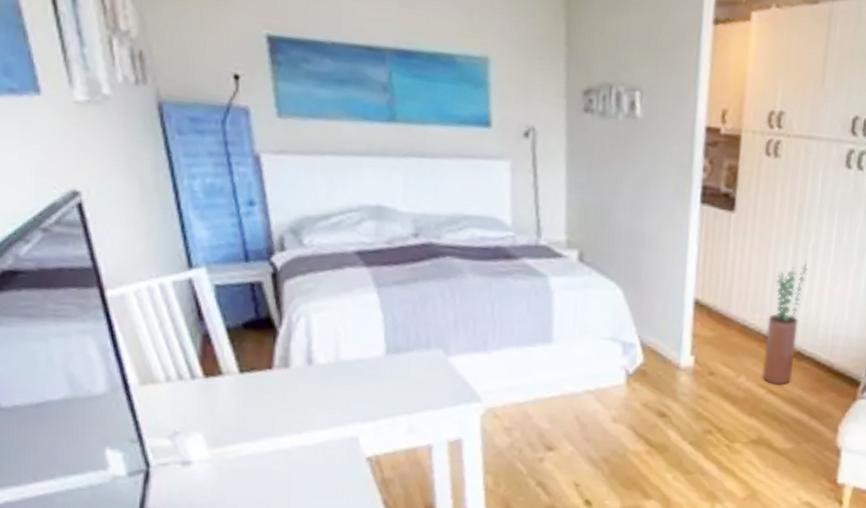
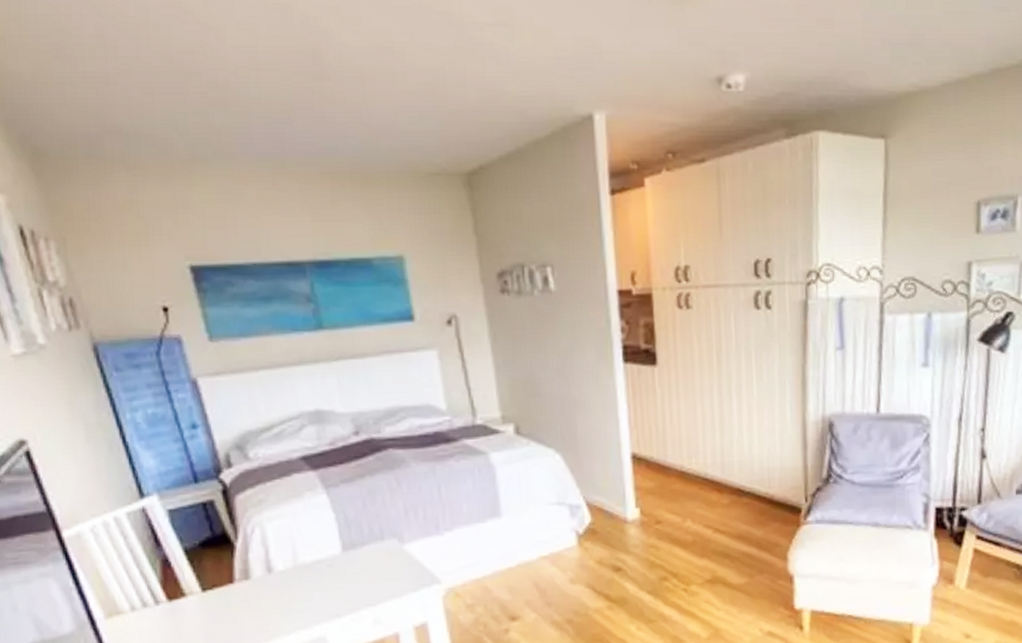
vase: present [762,262,808,385] -> none [704,403,735,524]

